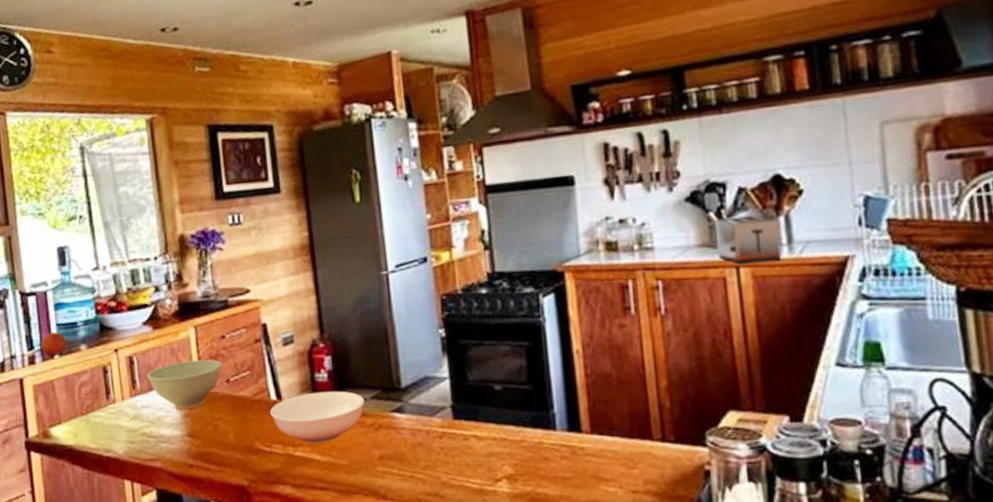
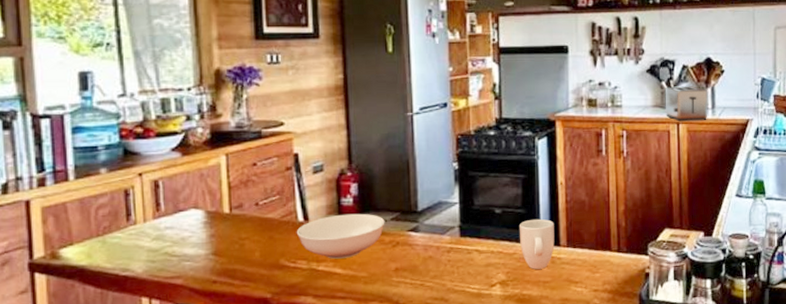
fruit: present [41,332,67,356] -> none [54,155,85,179]
bowl: present [146,359,223,410] -> none [172,184,253,231]
mug: none [525,397,575,462] -> present [519,218,555,269]

